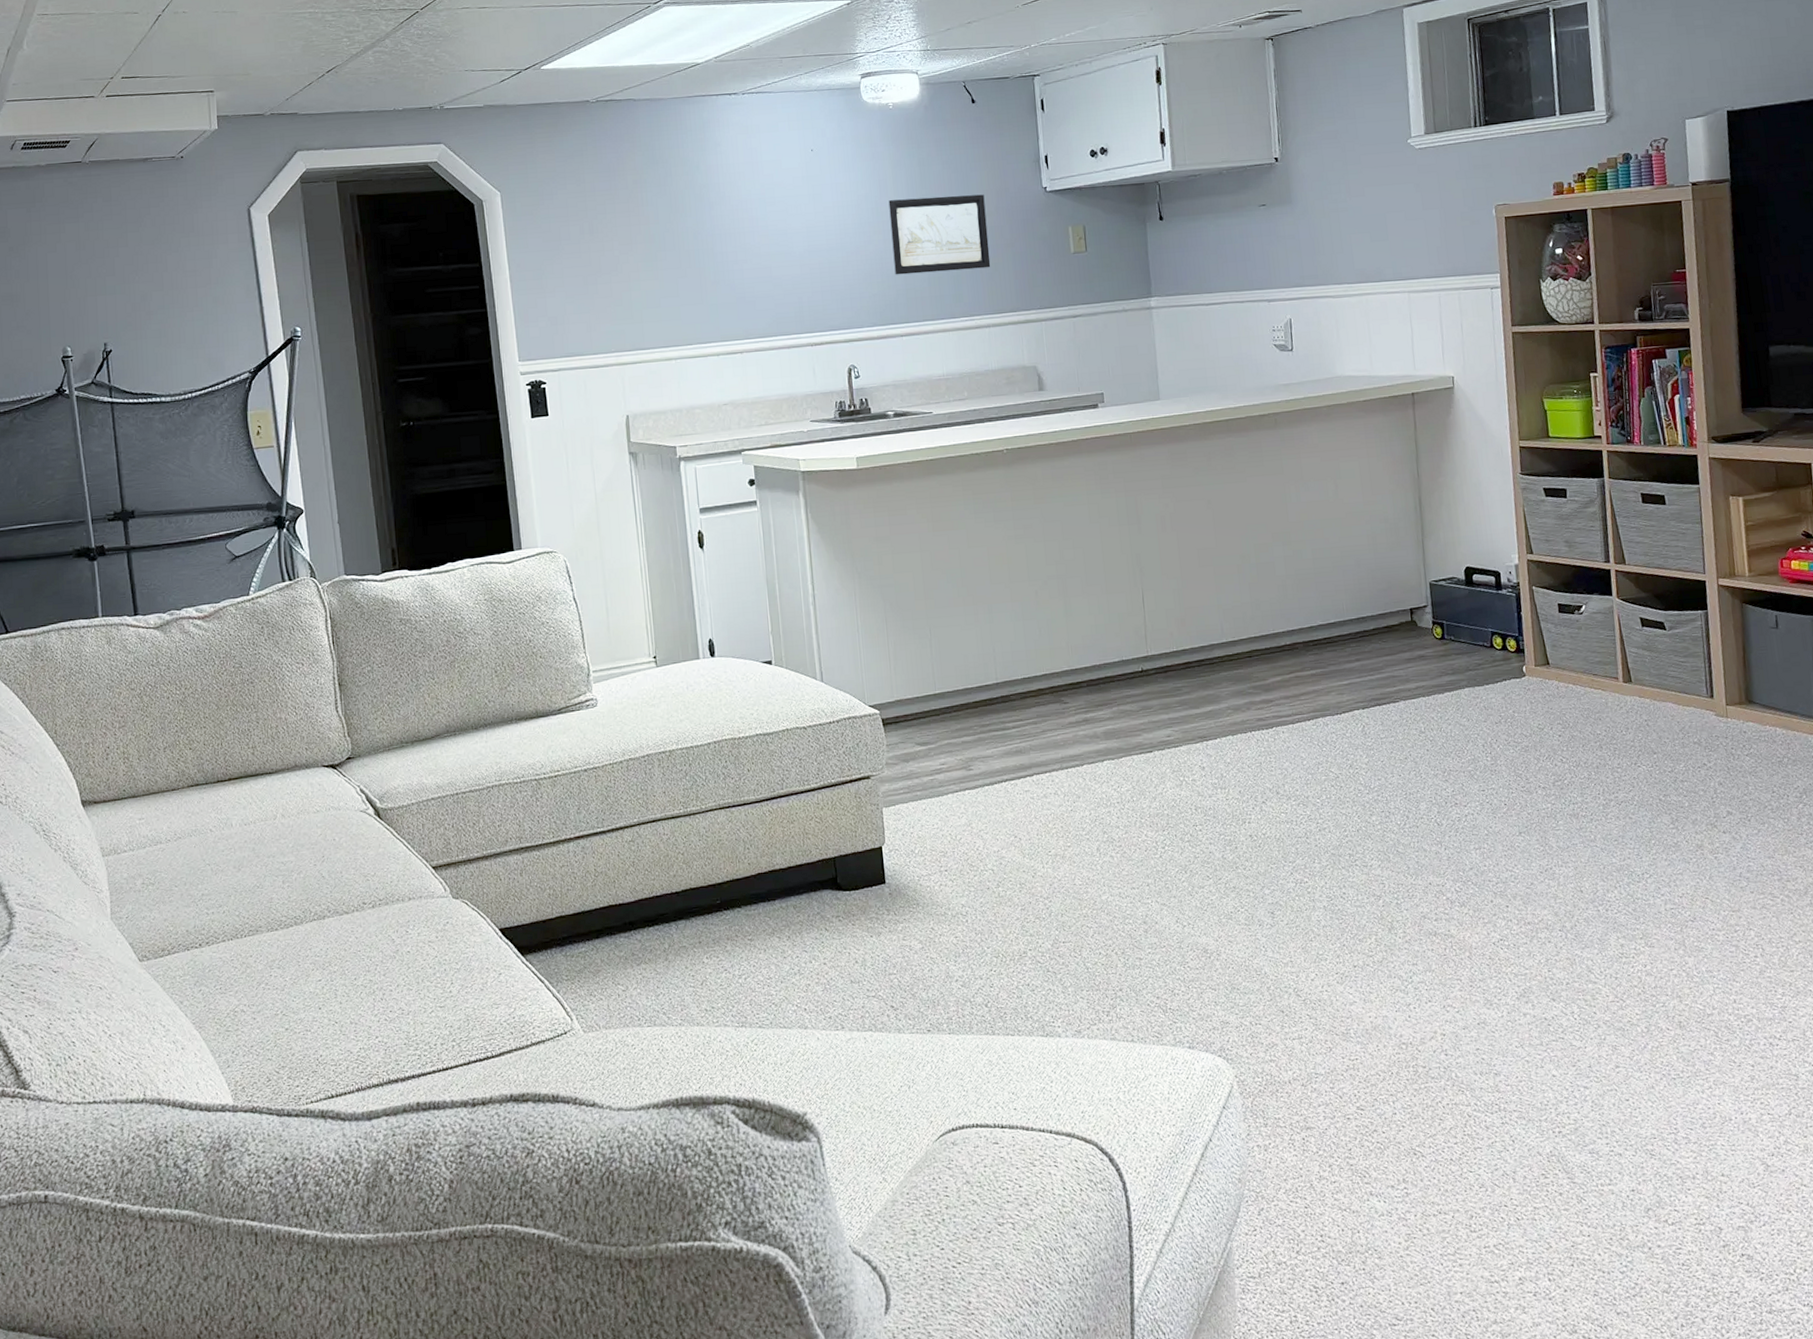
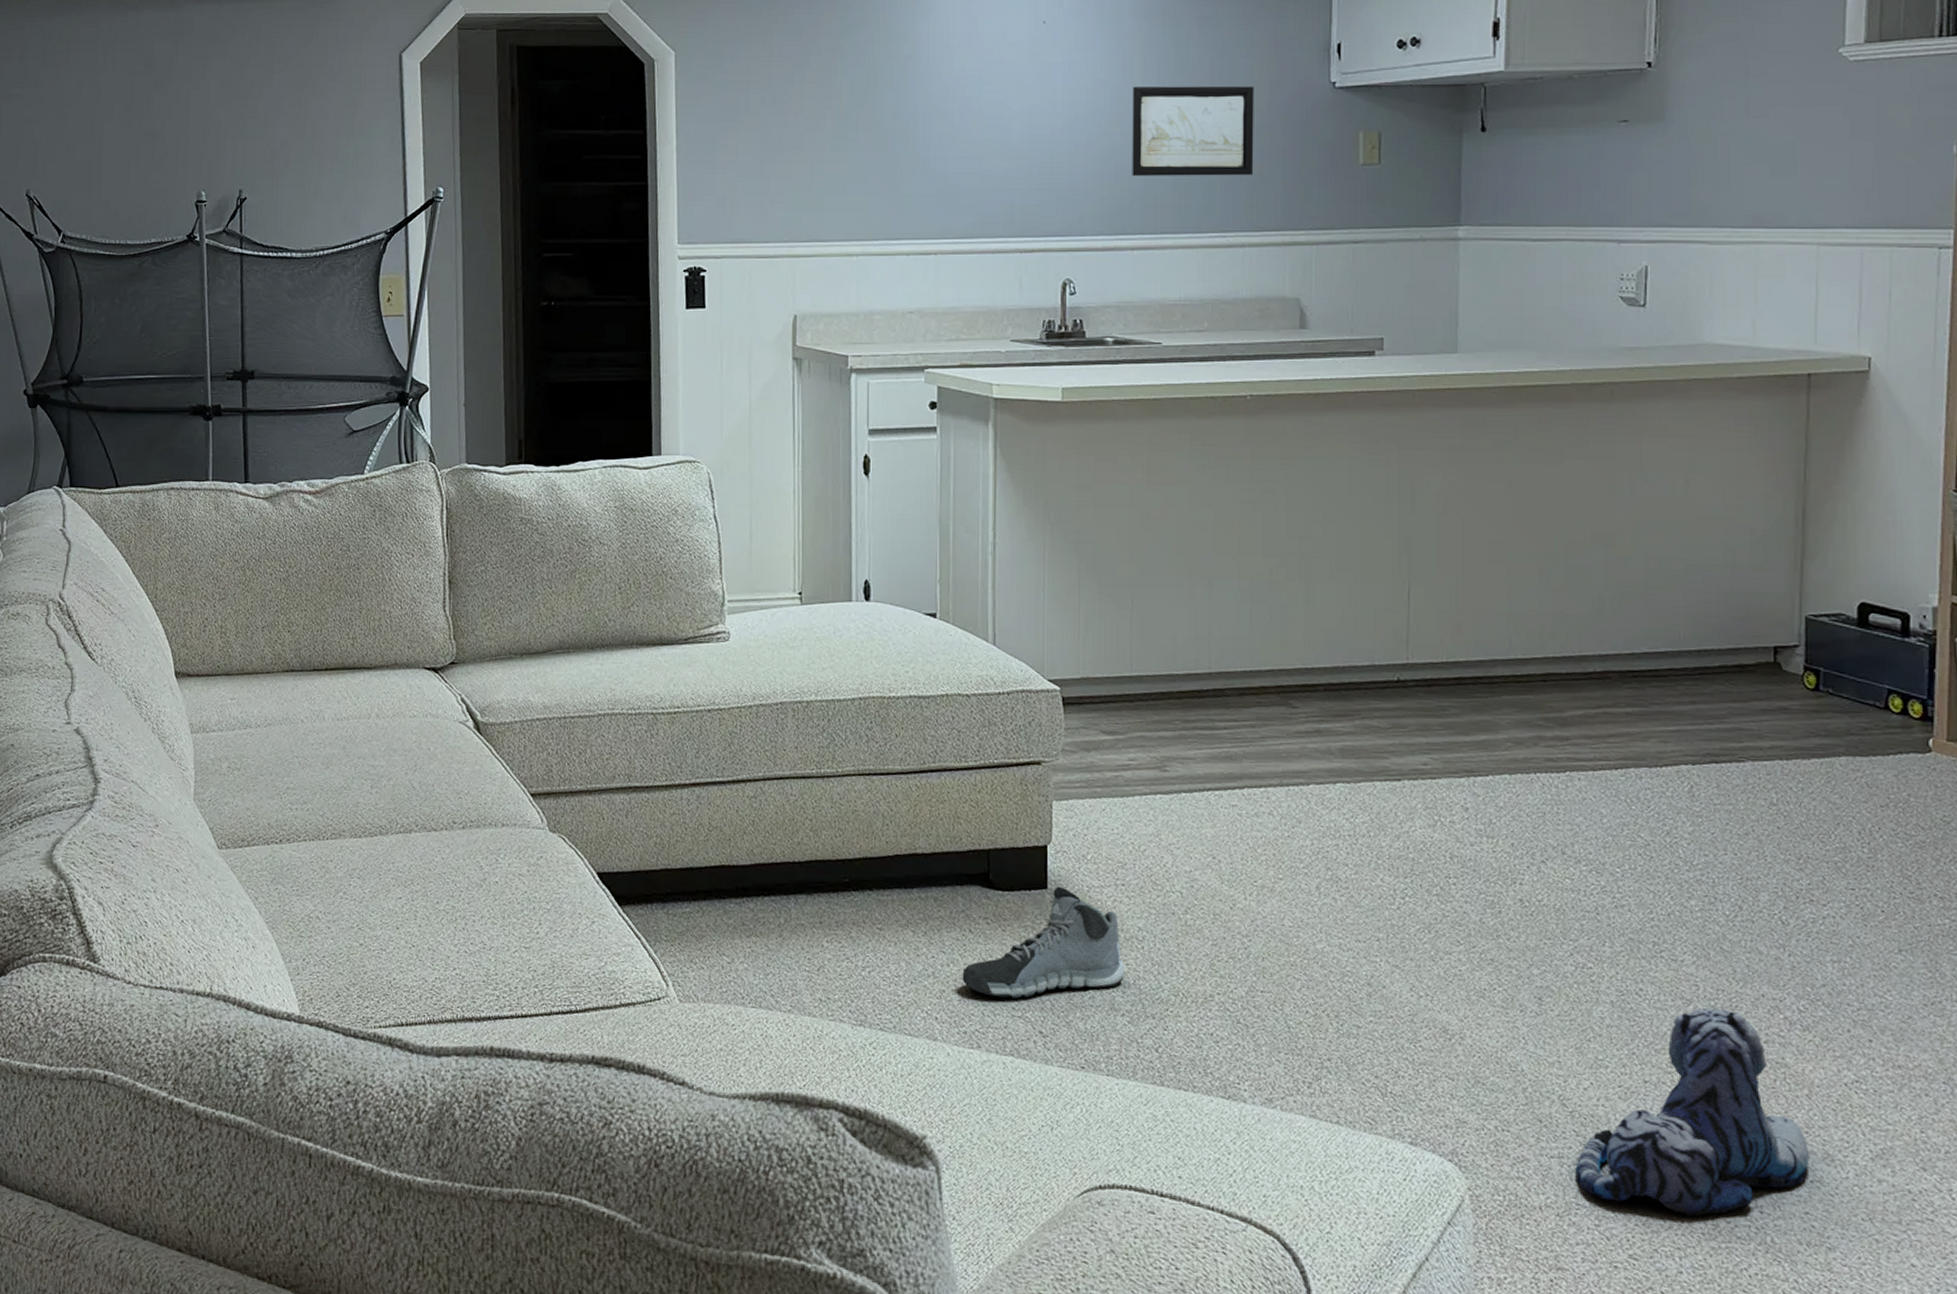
sneaker: none [823,880,956,983] -> present [962,886,1126,998]
plush toy: none [1311,899,1476,1068] -> present [1575,1008,1810,1217]

